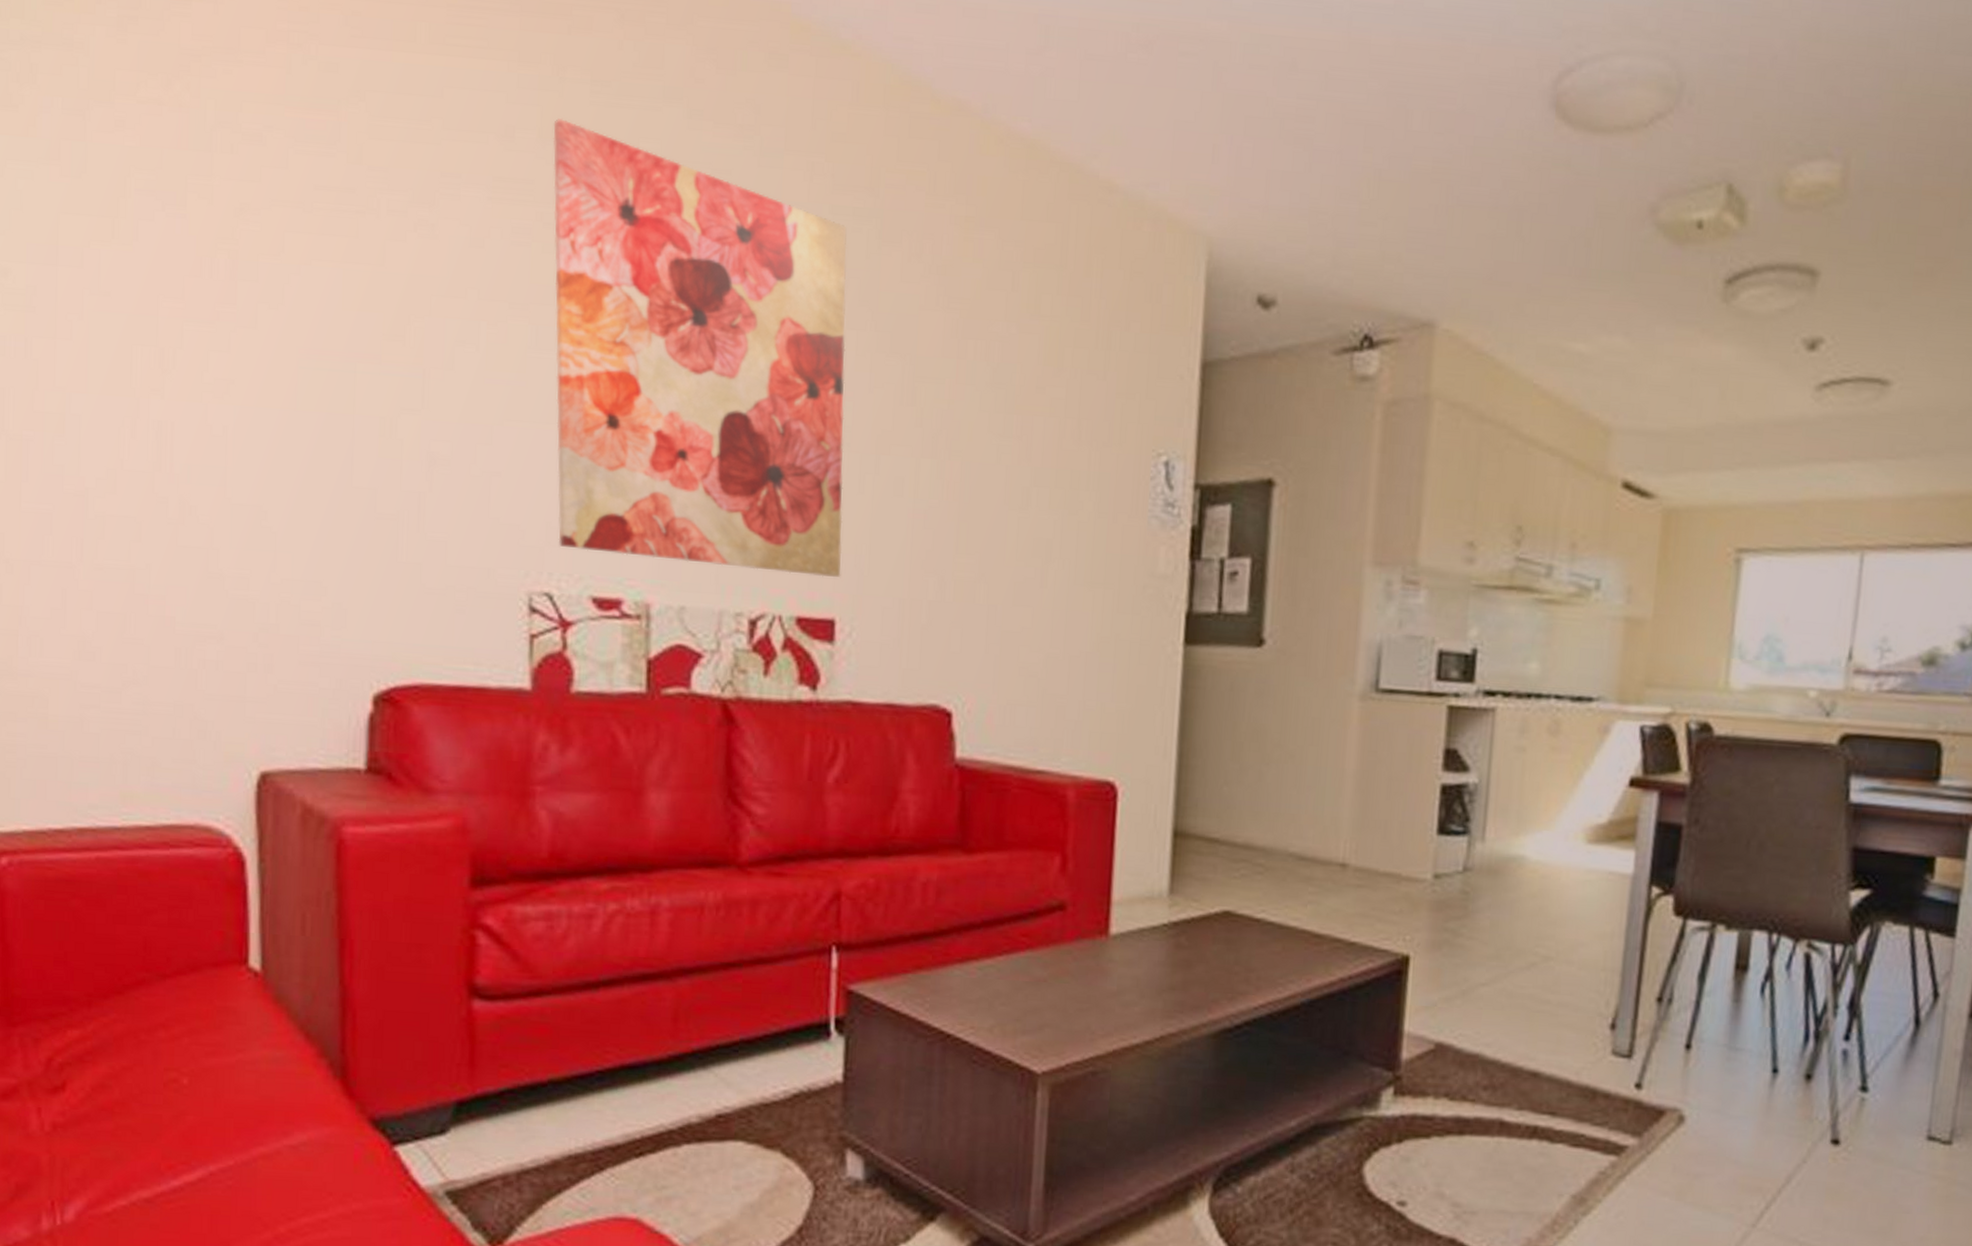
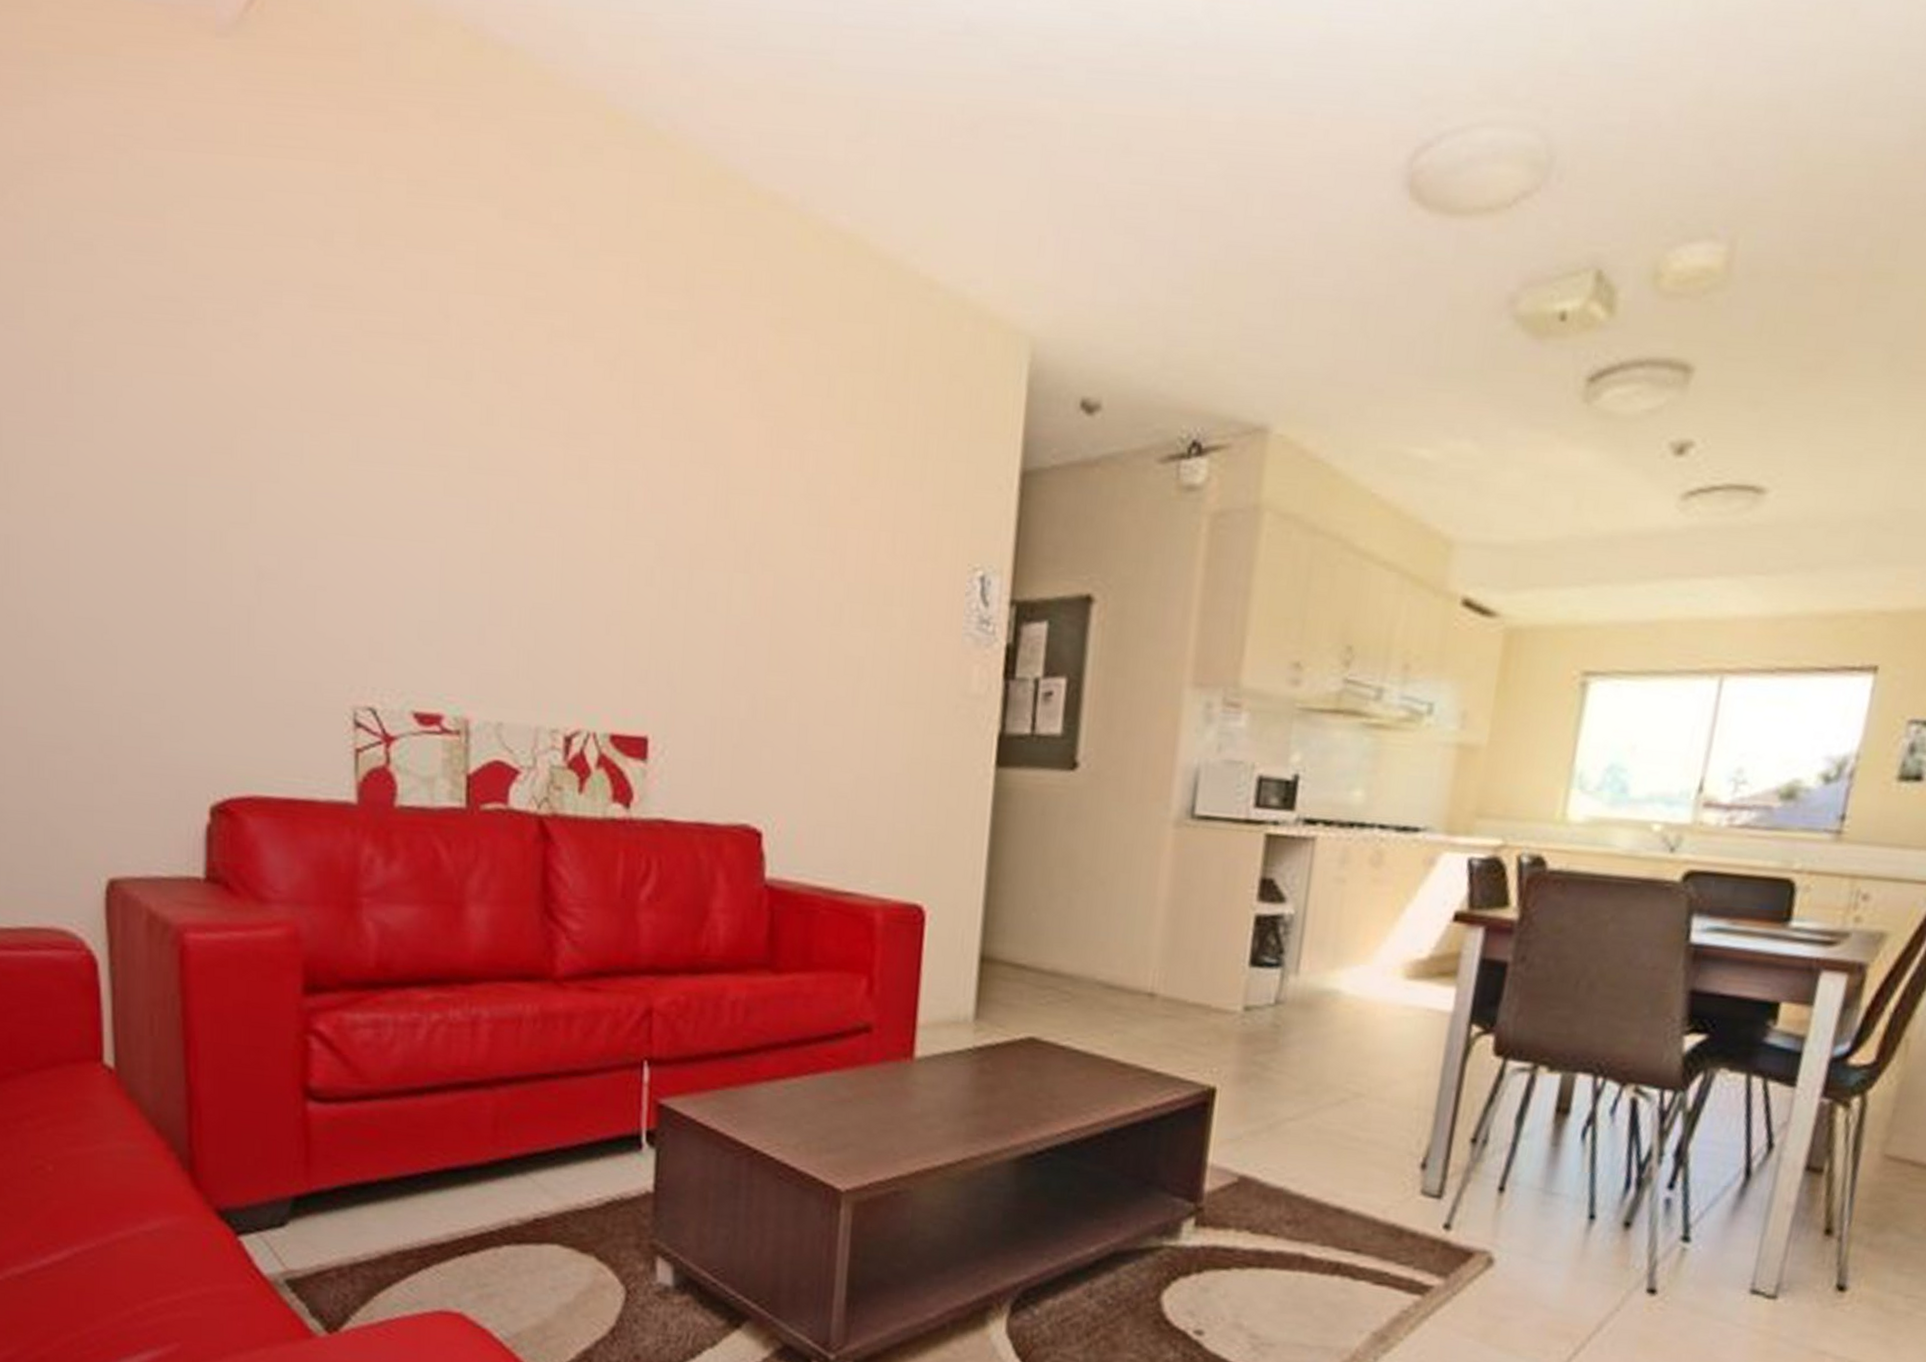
wall art: present [553,119,847,577] -> none [371,221,662,694]

